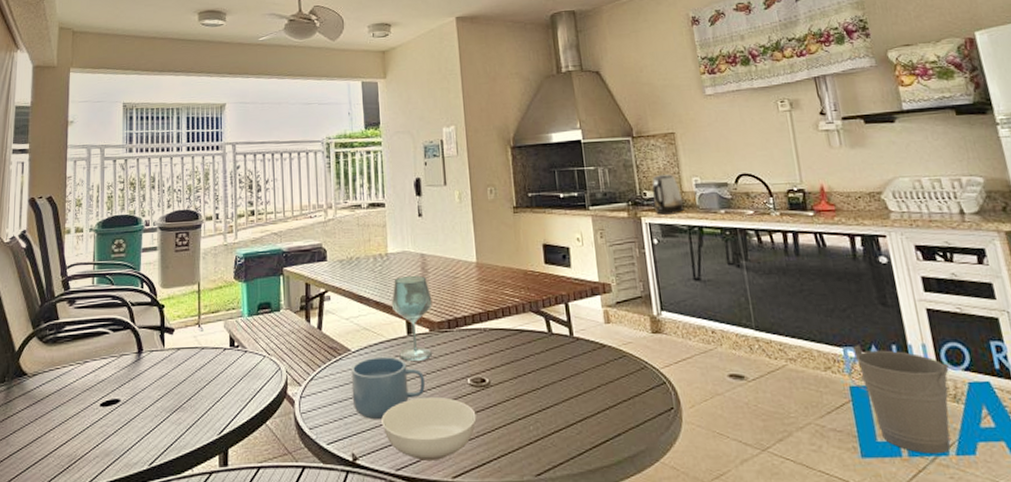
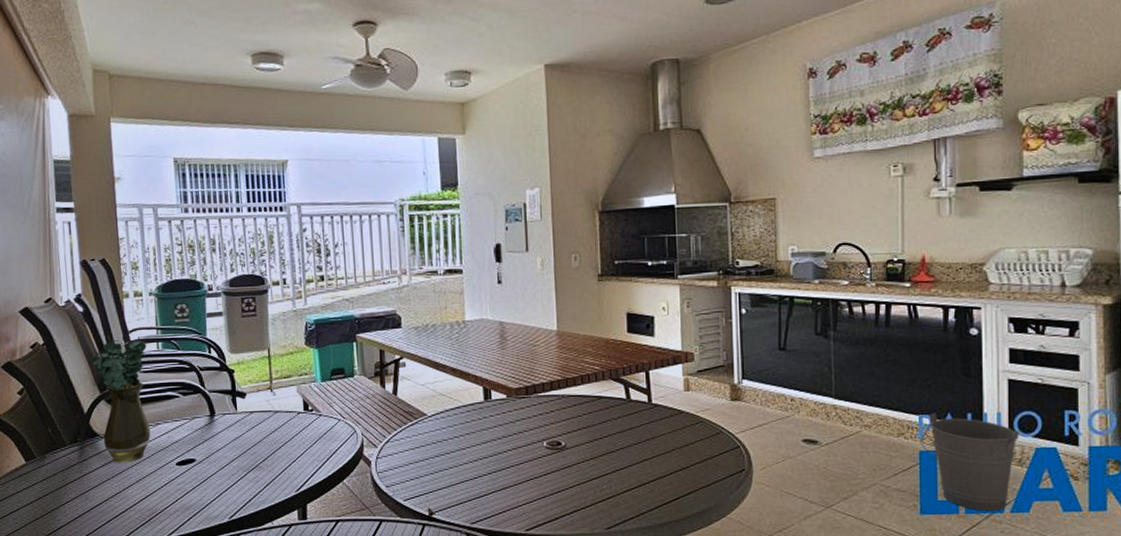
vase: none [27,271,82,404] -> present [91,335,151,463]
cup: present [351,356,426,420] -> none [427,420,502,479]
bowl: present [381,397,477,462] -> none [457,459,551,516]
wine glass: present [391,276,433,361] -> none [468,343,510,425]
kettle: present [652,173,685,215] -> none [746,242,777,285]

